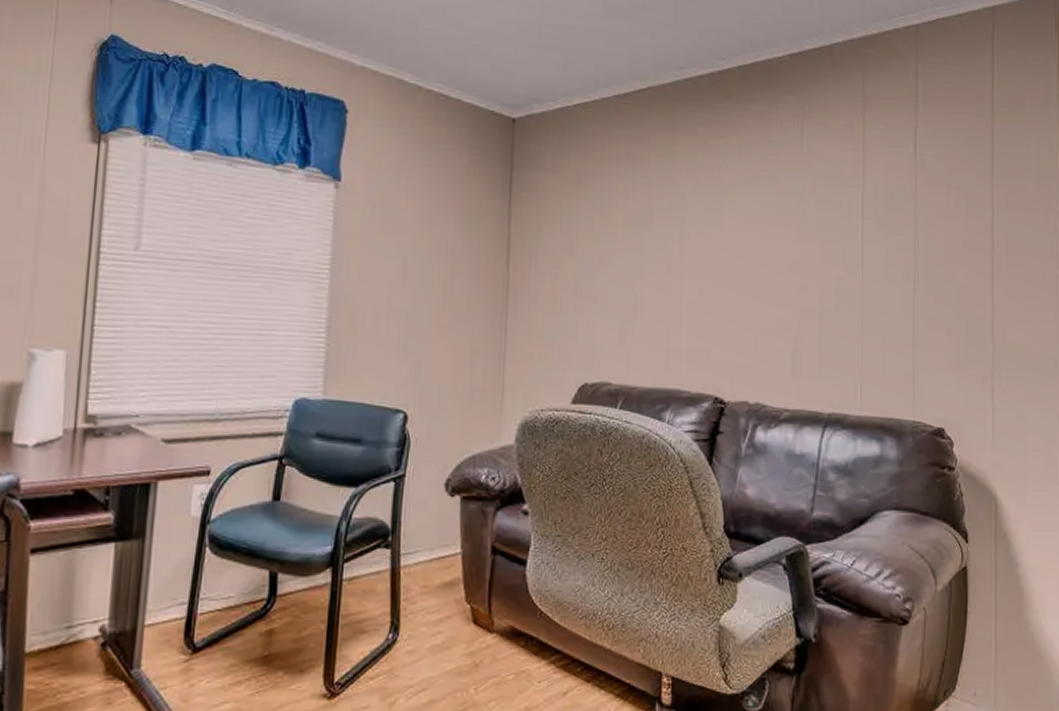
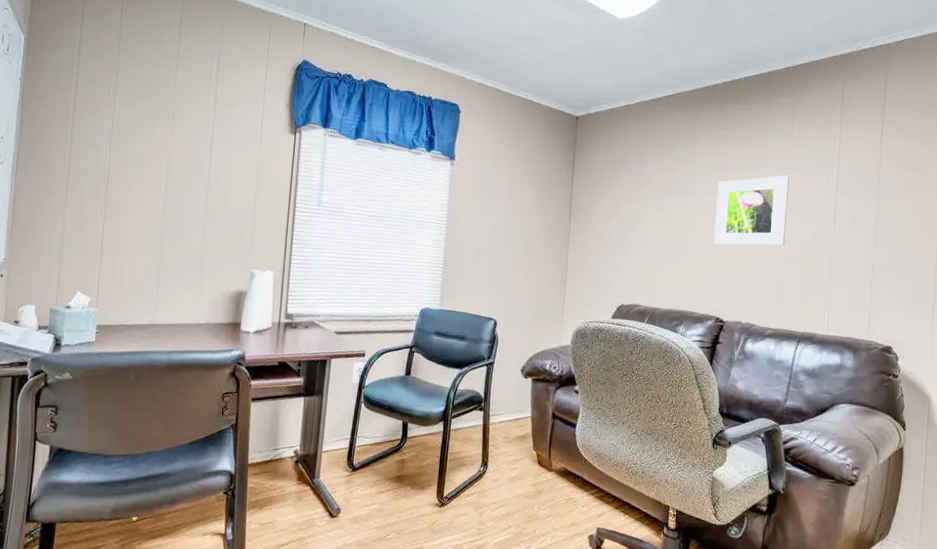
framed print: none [706,198,801,296] -> present [714,175,789,246]

